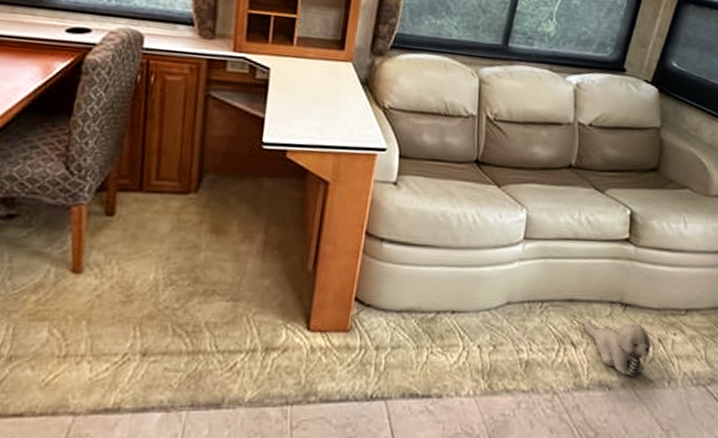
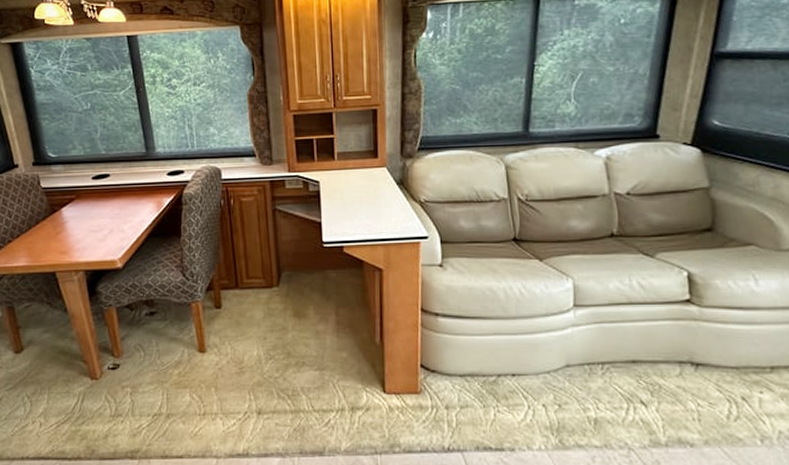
plush toy: present [583,318,651,377] -> none [651,378,734,435]

